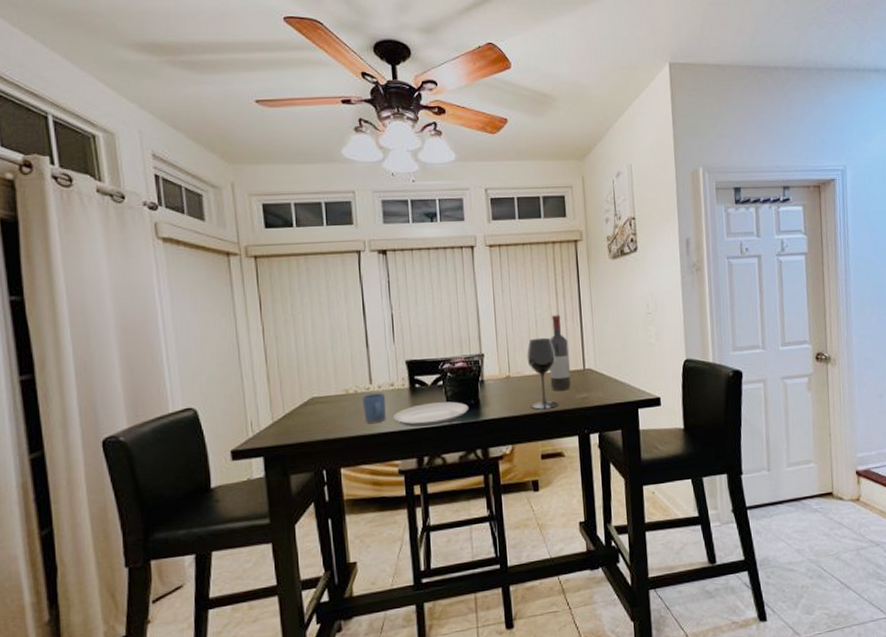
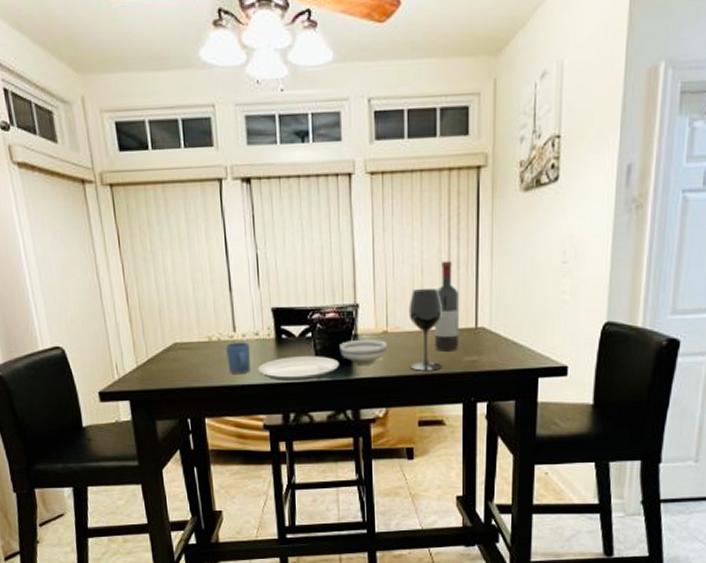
bowl: none [468,384,510,407] -> present [340,339,387,364]

